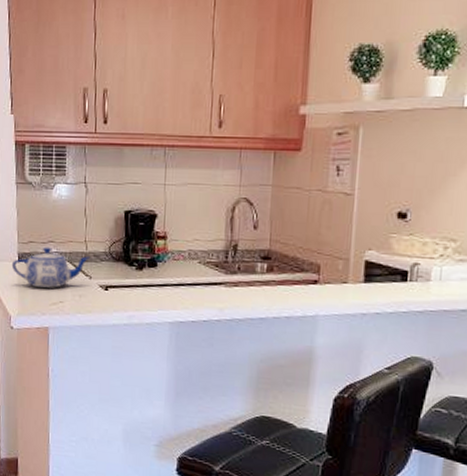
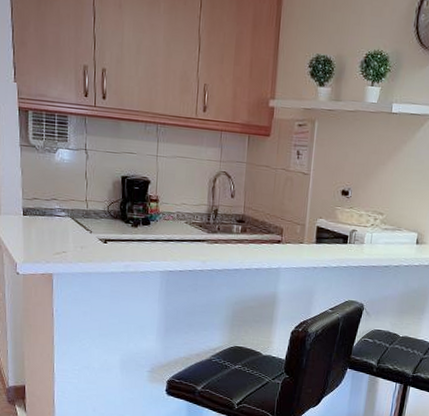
teapot: present [11,247,90,288] -> none [16,203,90,240]

